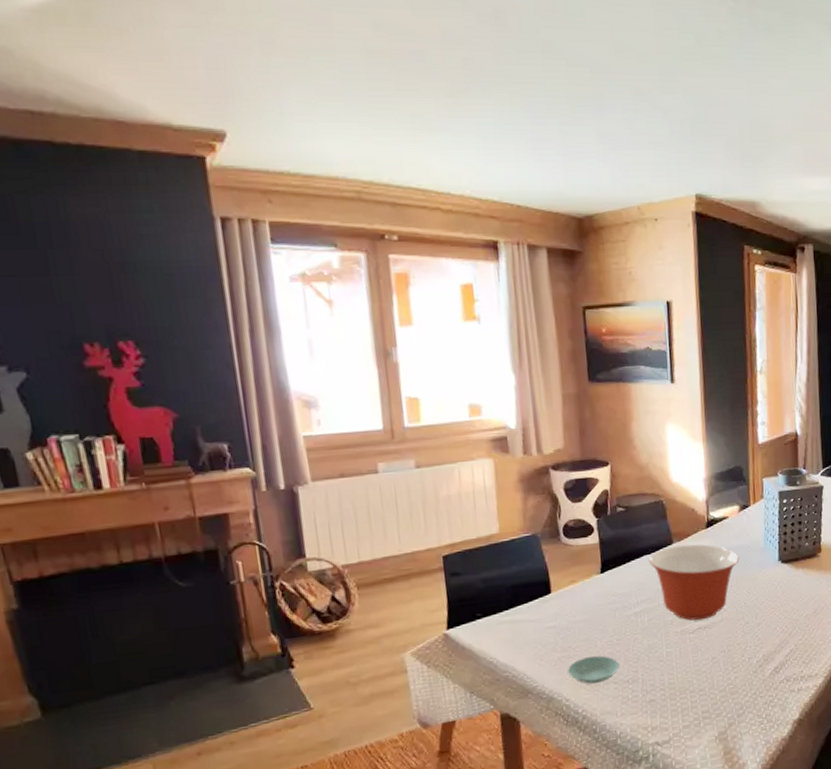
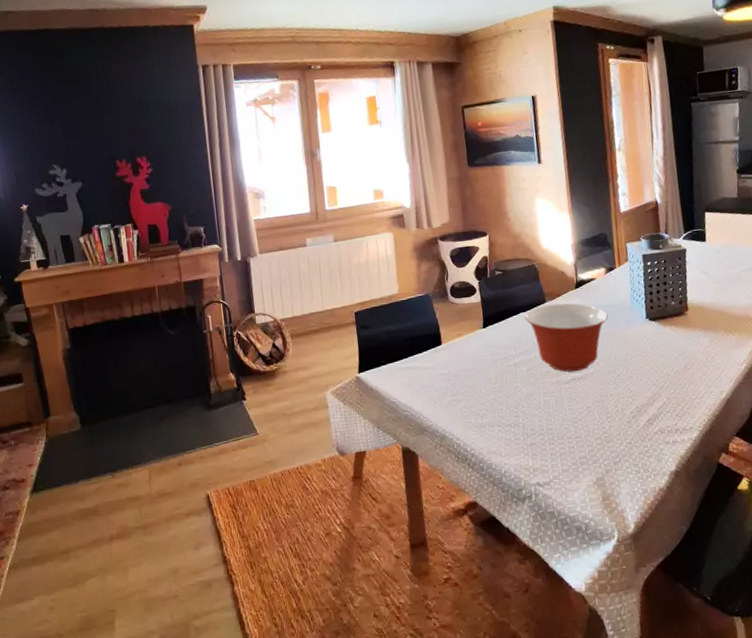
saucer: present [568,655,620,684] -> none [457,400,503,426]

